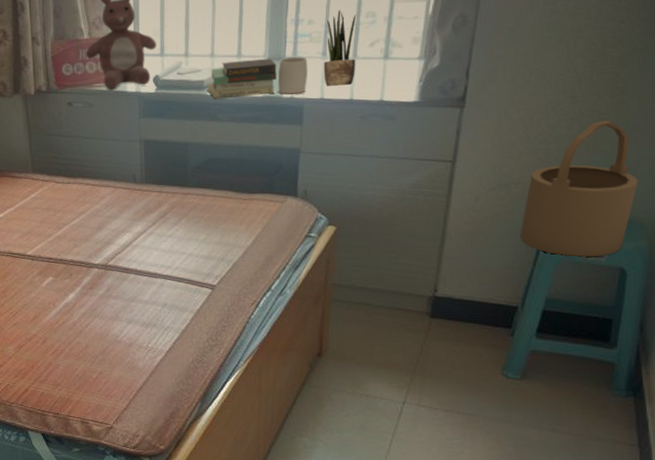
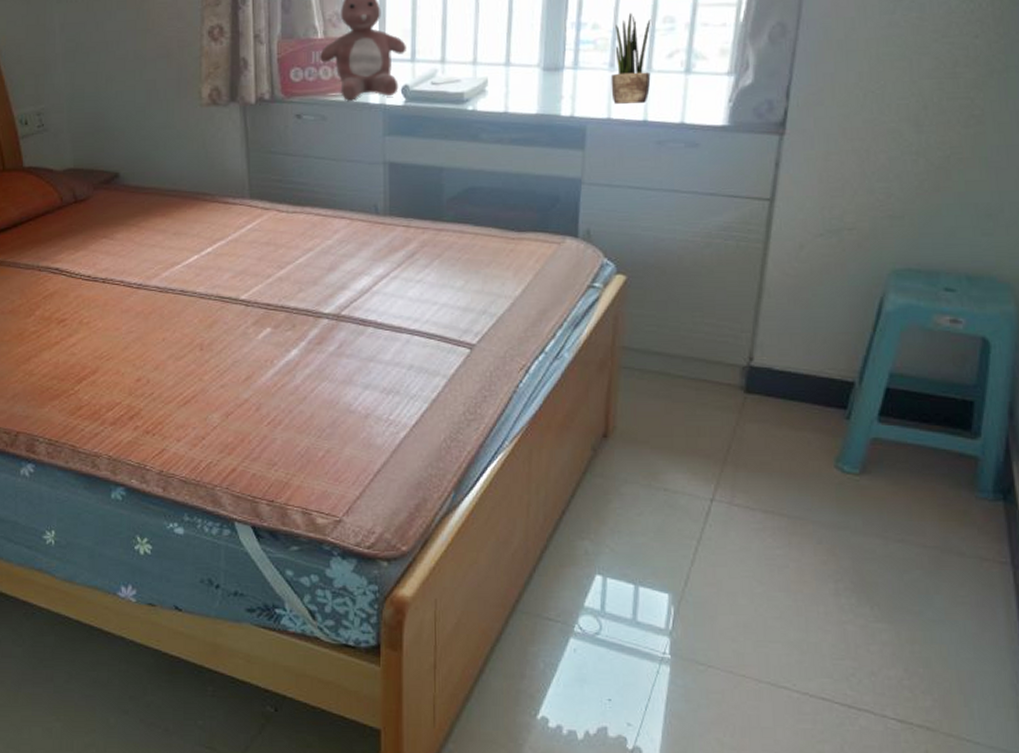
books: present [207,58,277,99] -> none [468,68,554,116]
mug: present [277,56,308,95] -> none [554,67,592,113]
wooden bucket: present [520,120,638,258] -> none [855,155,1002,324]

